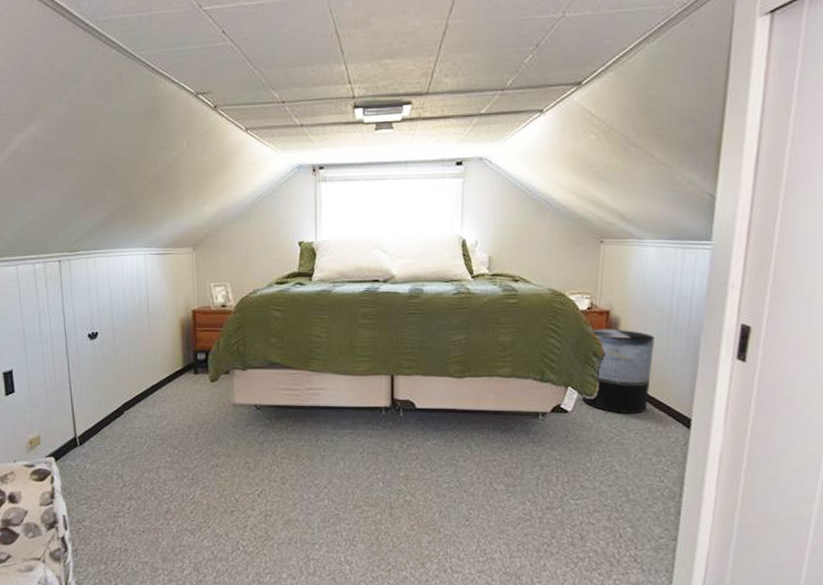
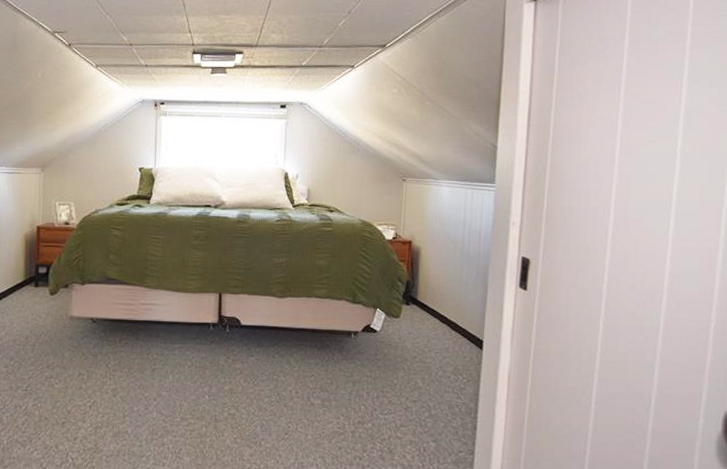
trash can: present [582,329,654,414] -> none [389,257,450,335]

